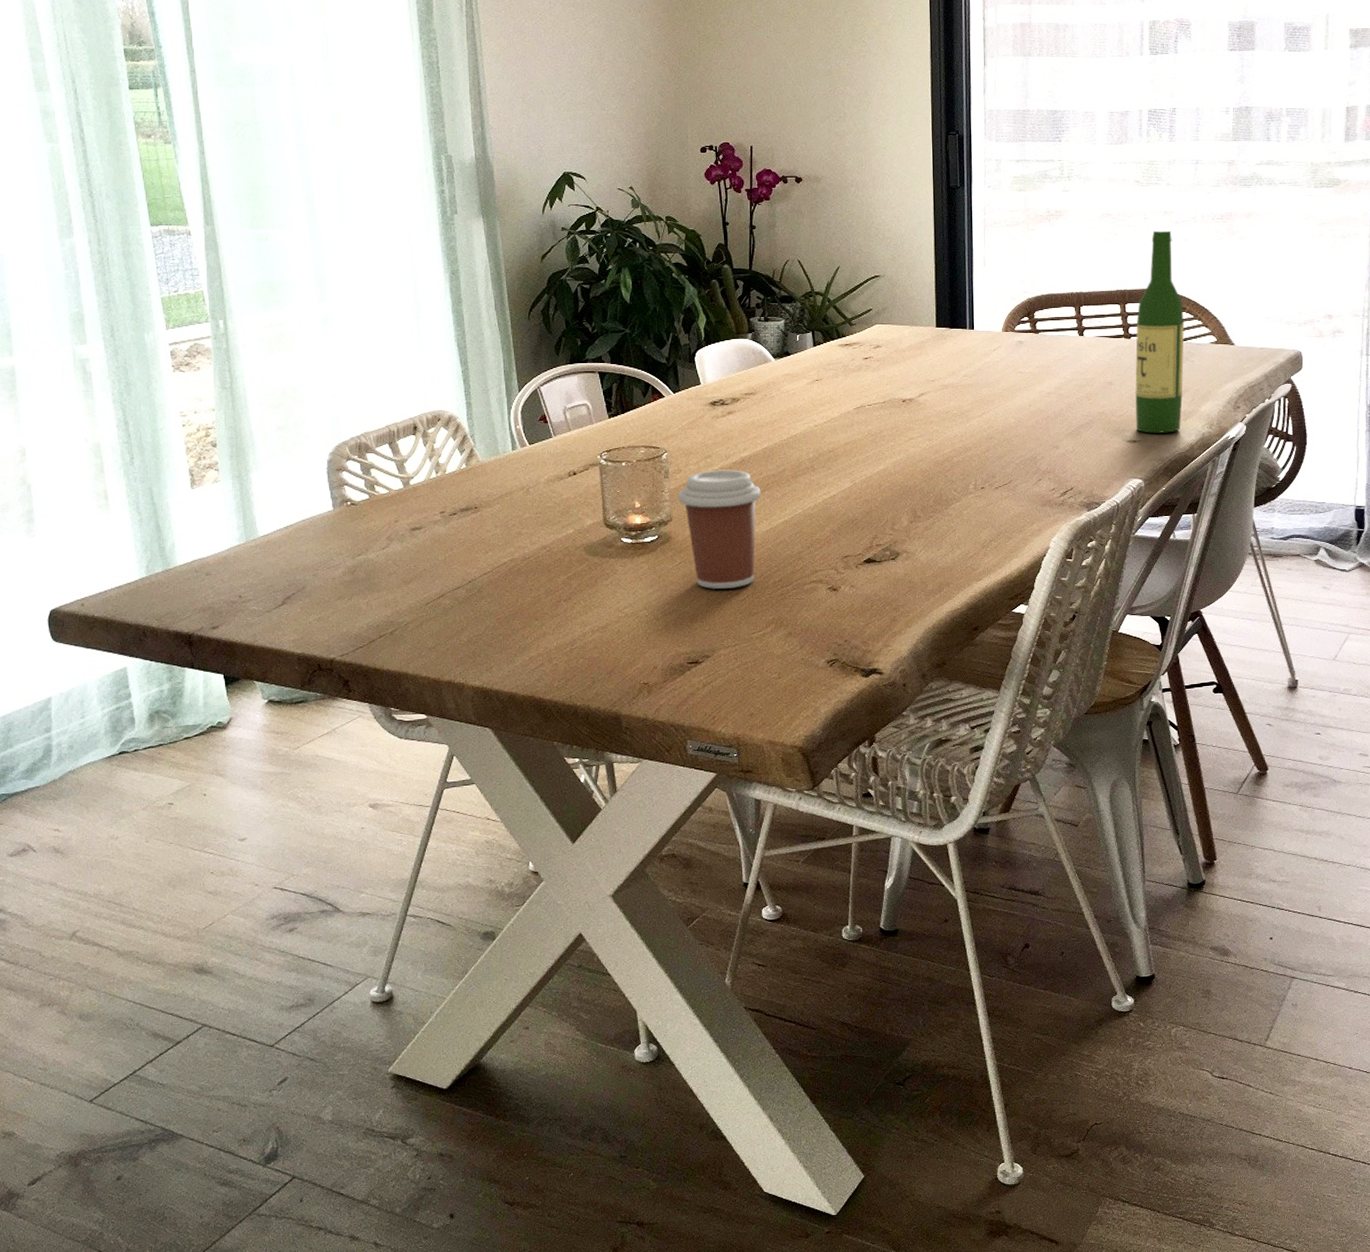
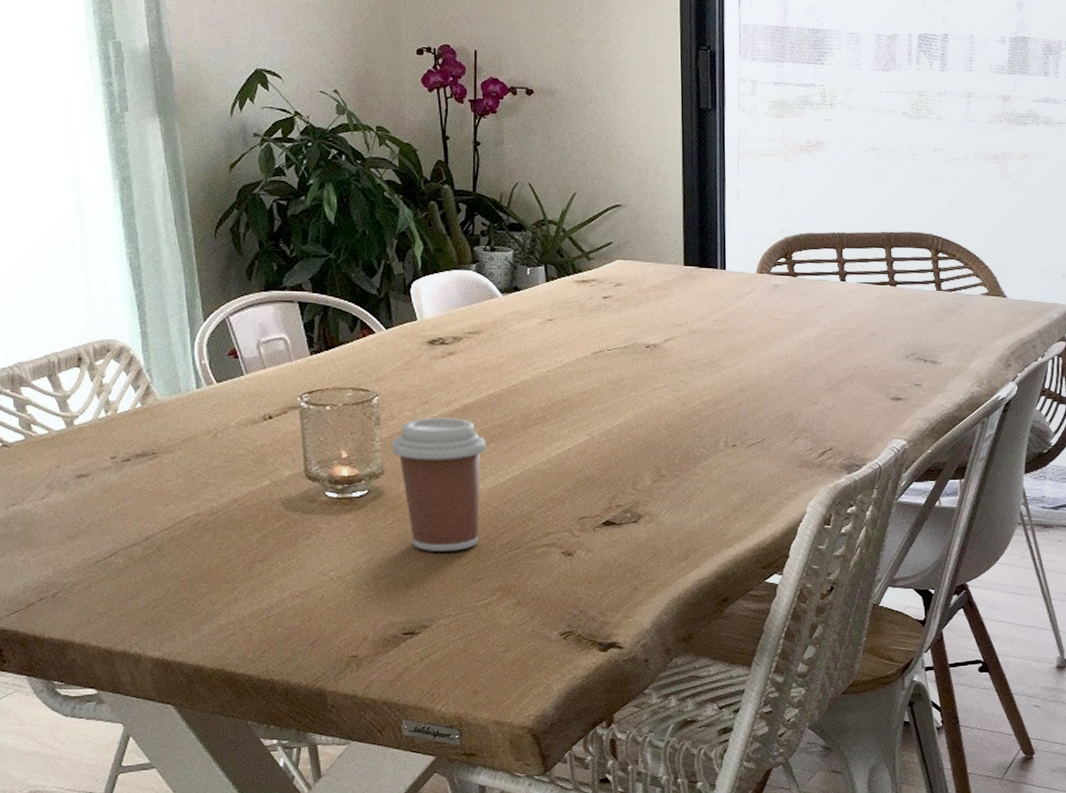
wine bottle: present [1135,230,1184,433] -> none [900,168,954,391]

